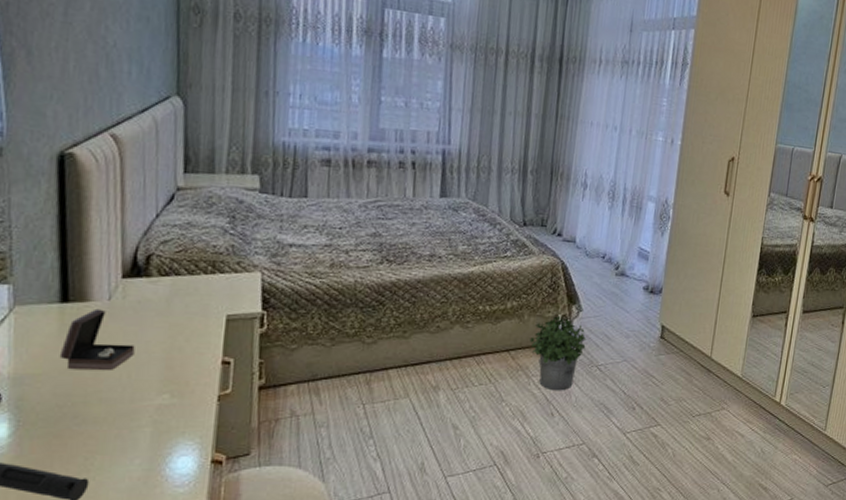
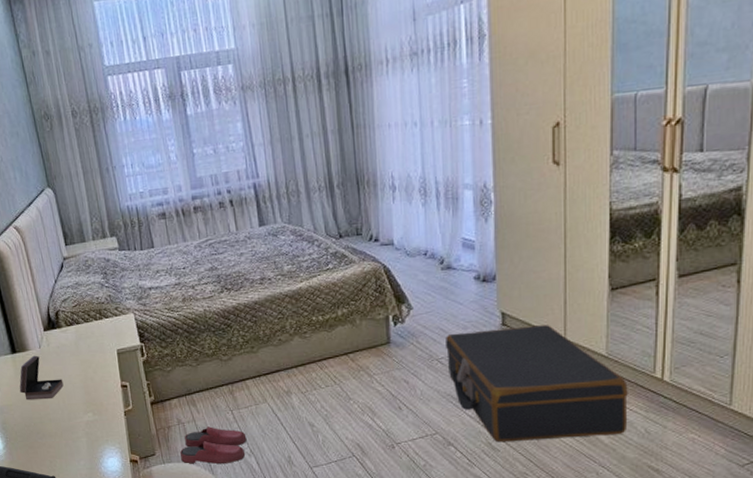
slippers: none [285,422,376,469] -> present [180,426,247,464]
potted plant: present [529,316,587,391] -> none [365,317,423,387]
suitcase: none [605,340,754,456] -> present [446,325,628,443]

